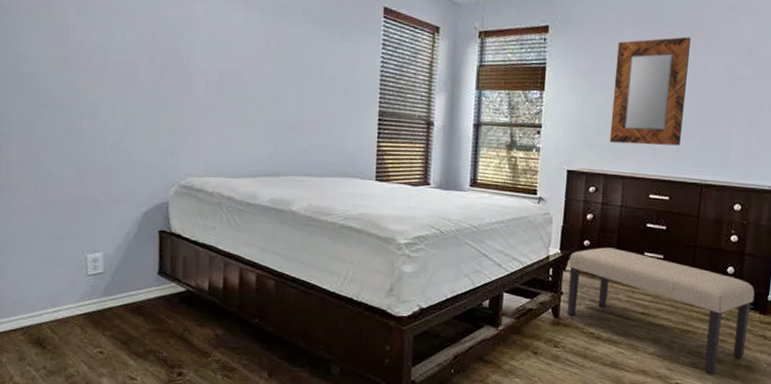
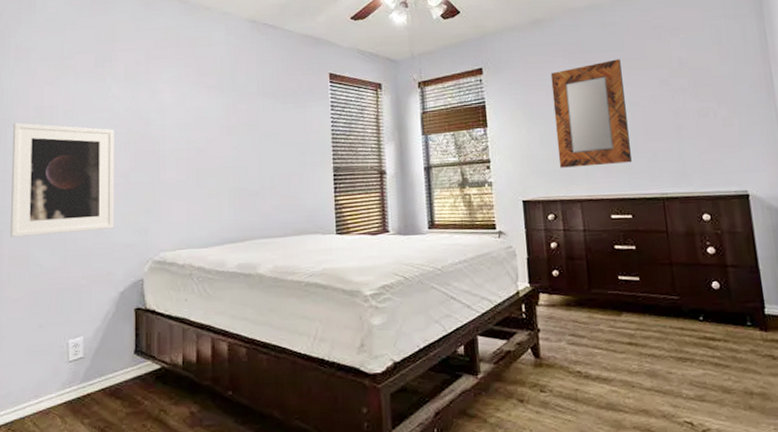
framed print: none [14,12,136,146] -> present [10,122,114,237]
bench: present [567,247,755,373] -> none [540,275,754,406]

